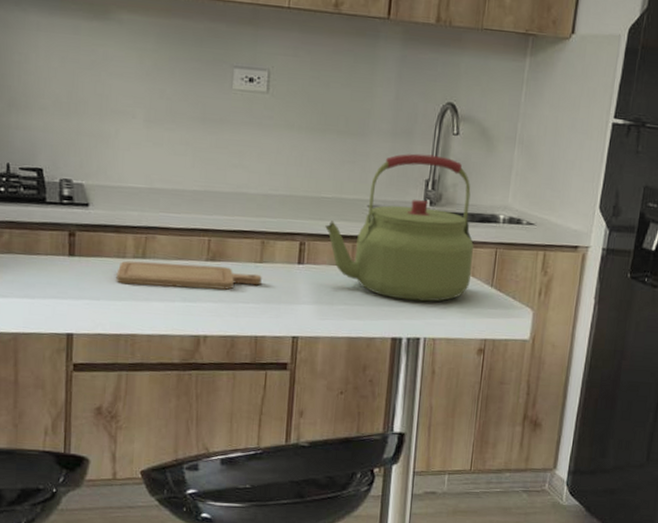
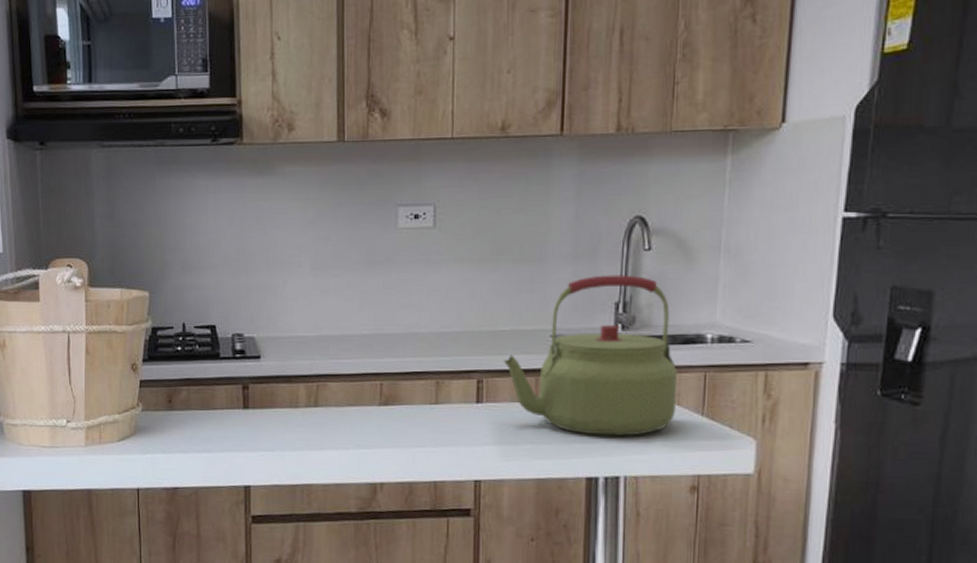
chopping board: present [116,260,262,290] -> none [290,410,438,435]

